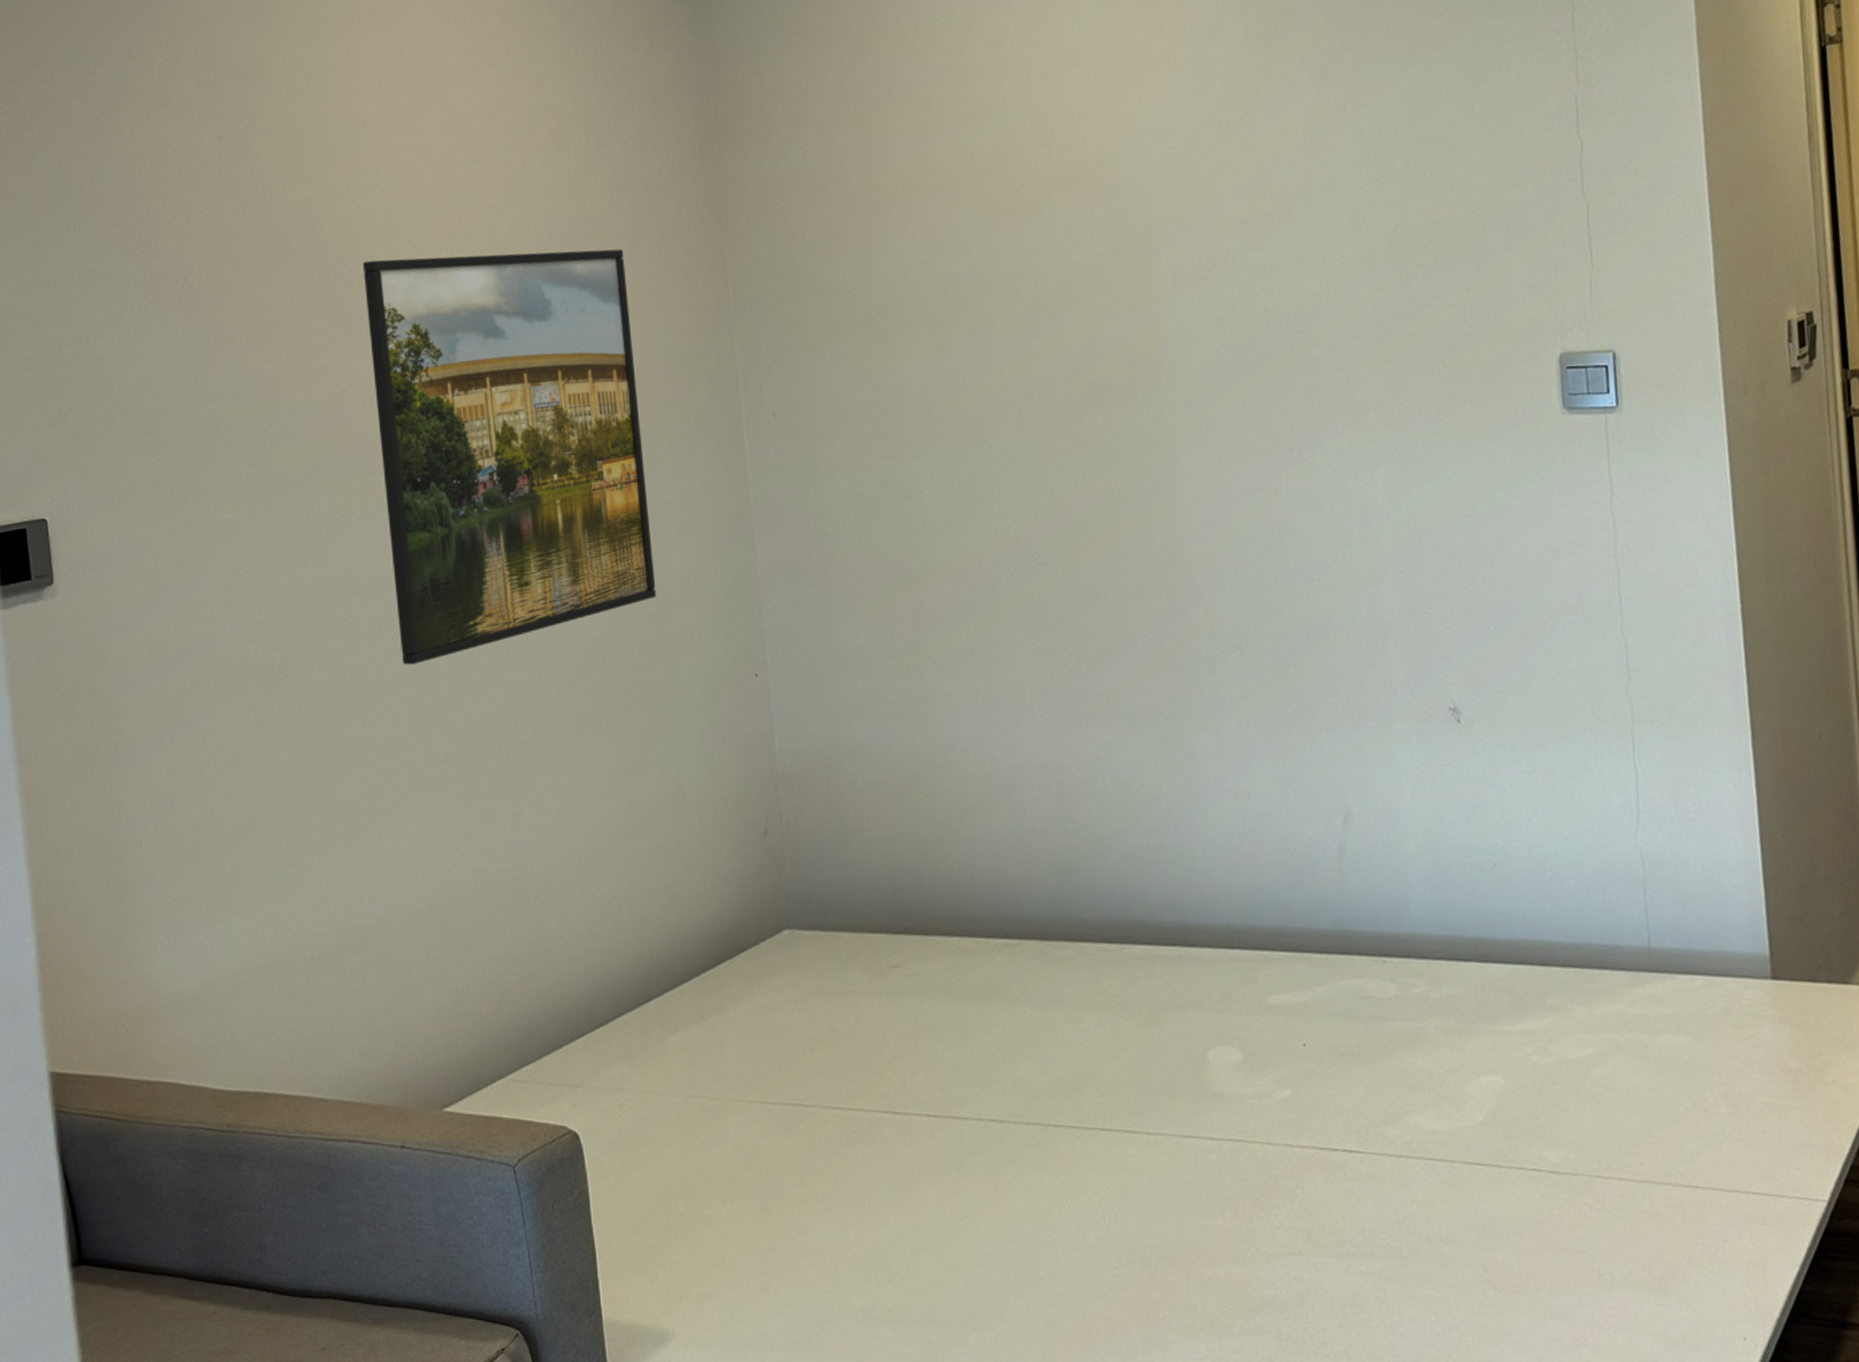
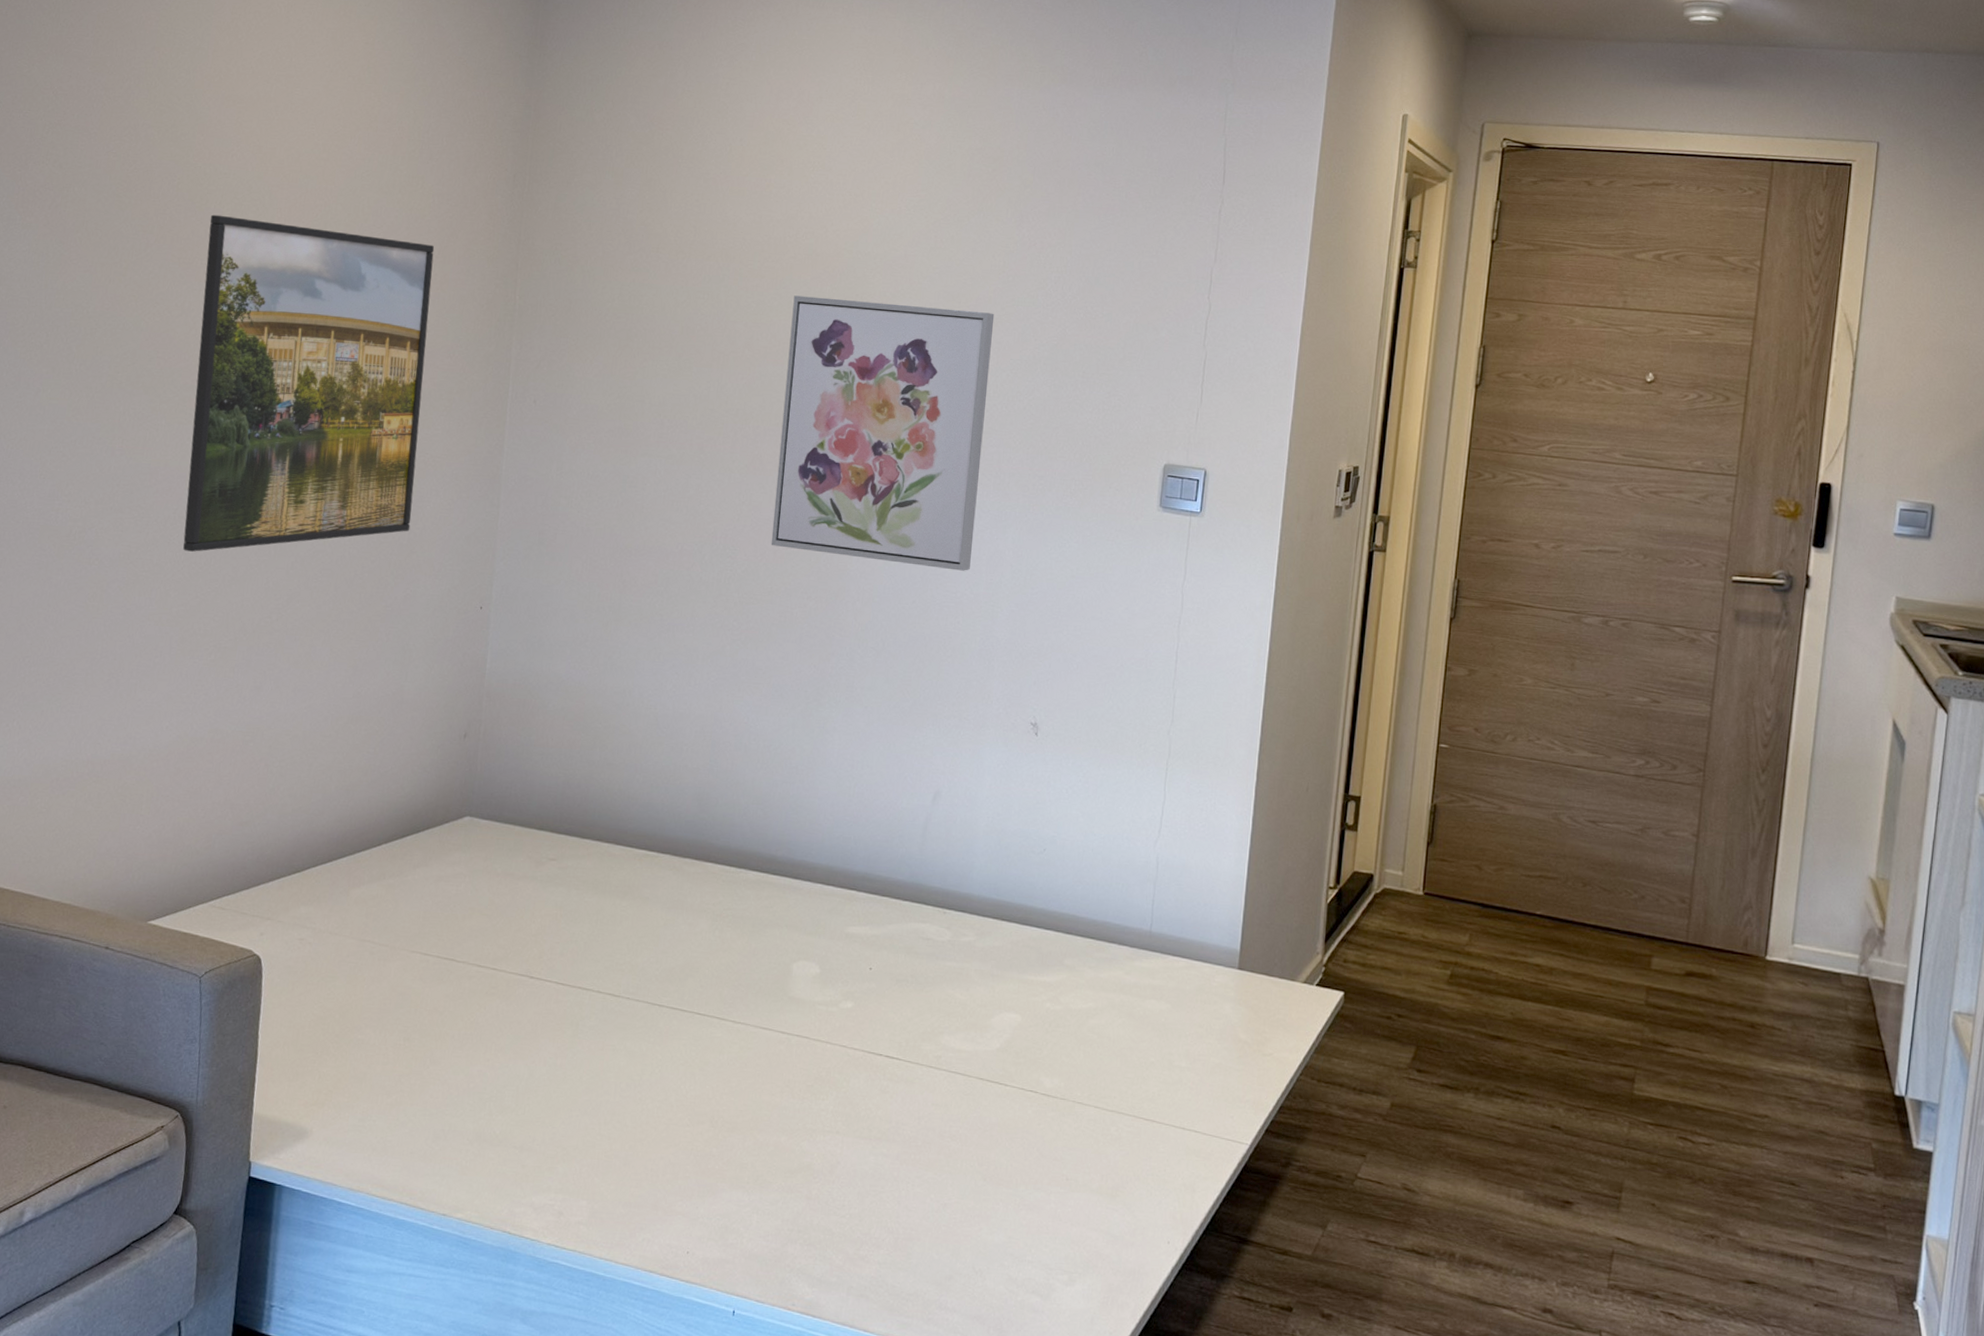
wall art: none [1059,203,1338,541] -> present [771,295,995,571]

